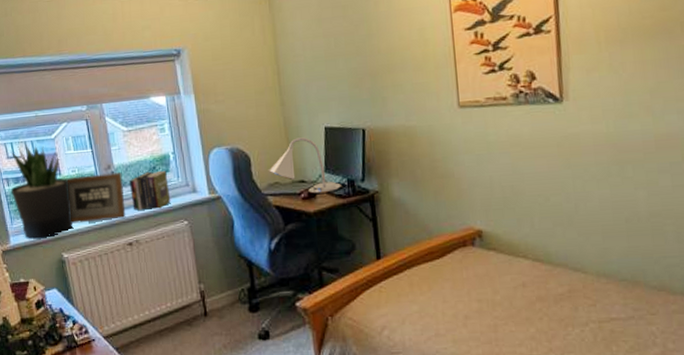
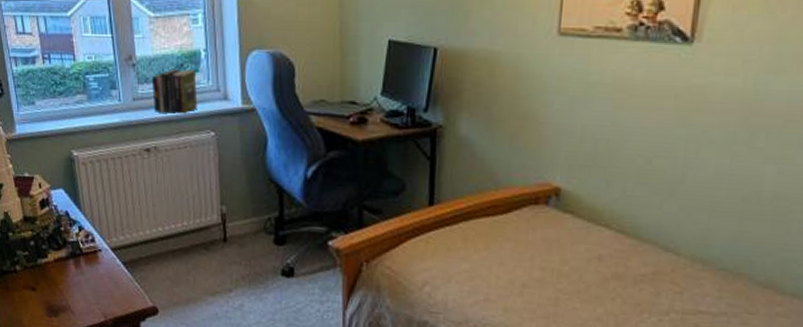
planter: present [10,144,73,240] -> none [18,18,85,132]
picture frame: present [64,171,126,224] -> none [79,63,146,121]
table lamp: present [268,137,344,195] -> none [314,49,402,122]

